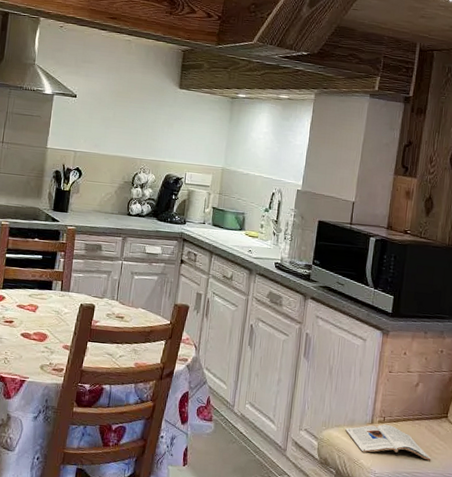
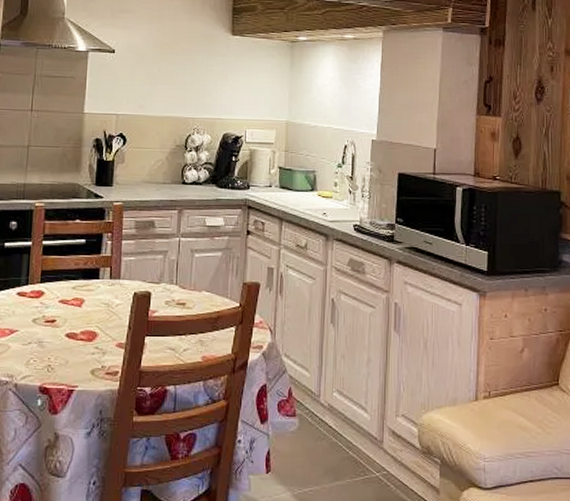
magazine: present [345,424,431,461] -> none [447,400,545,437]

